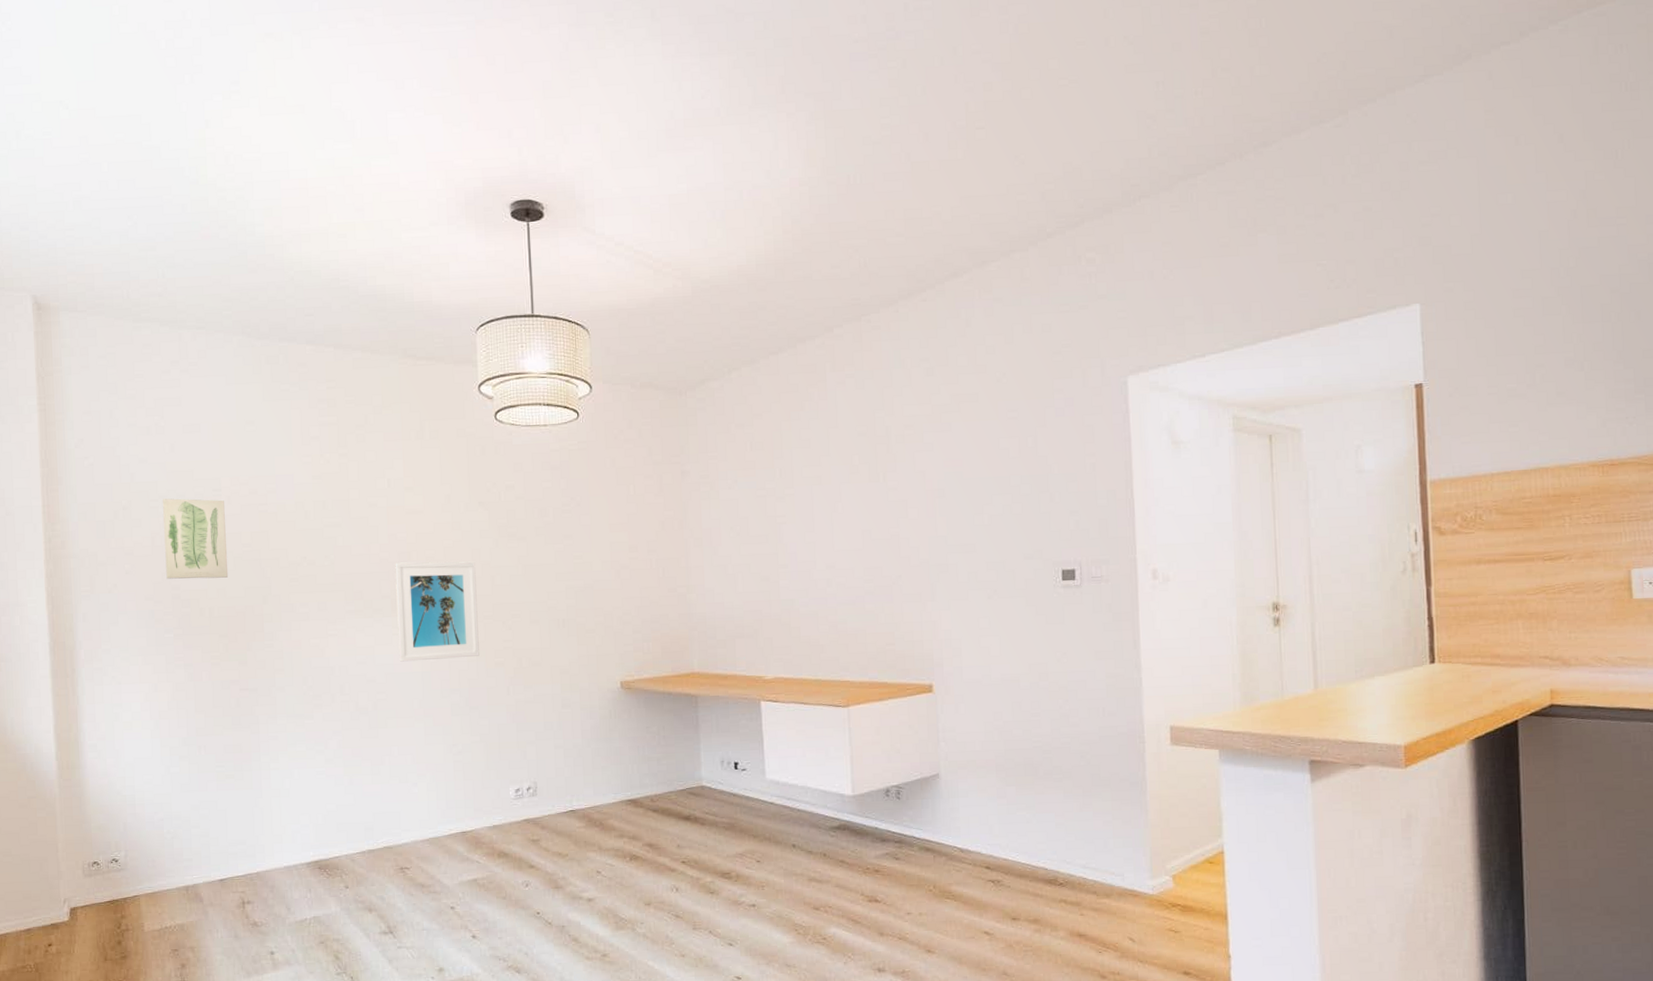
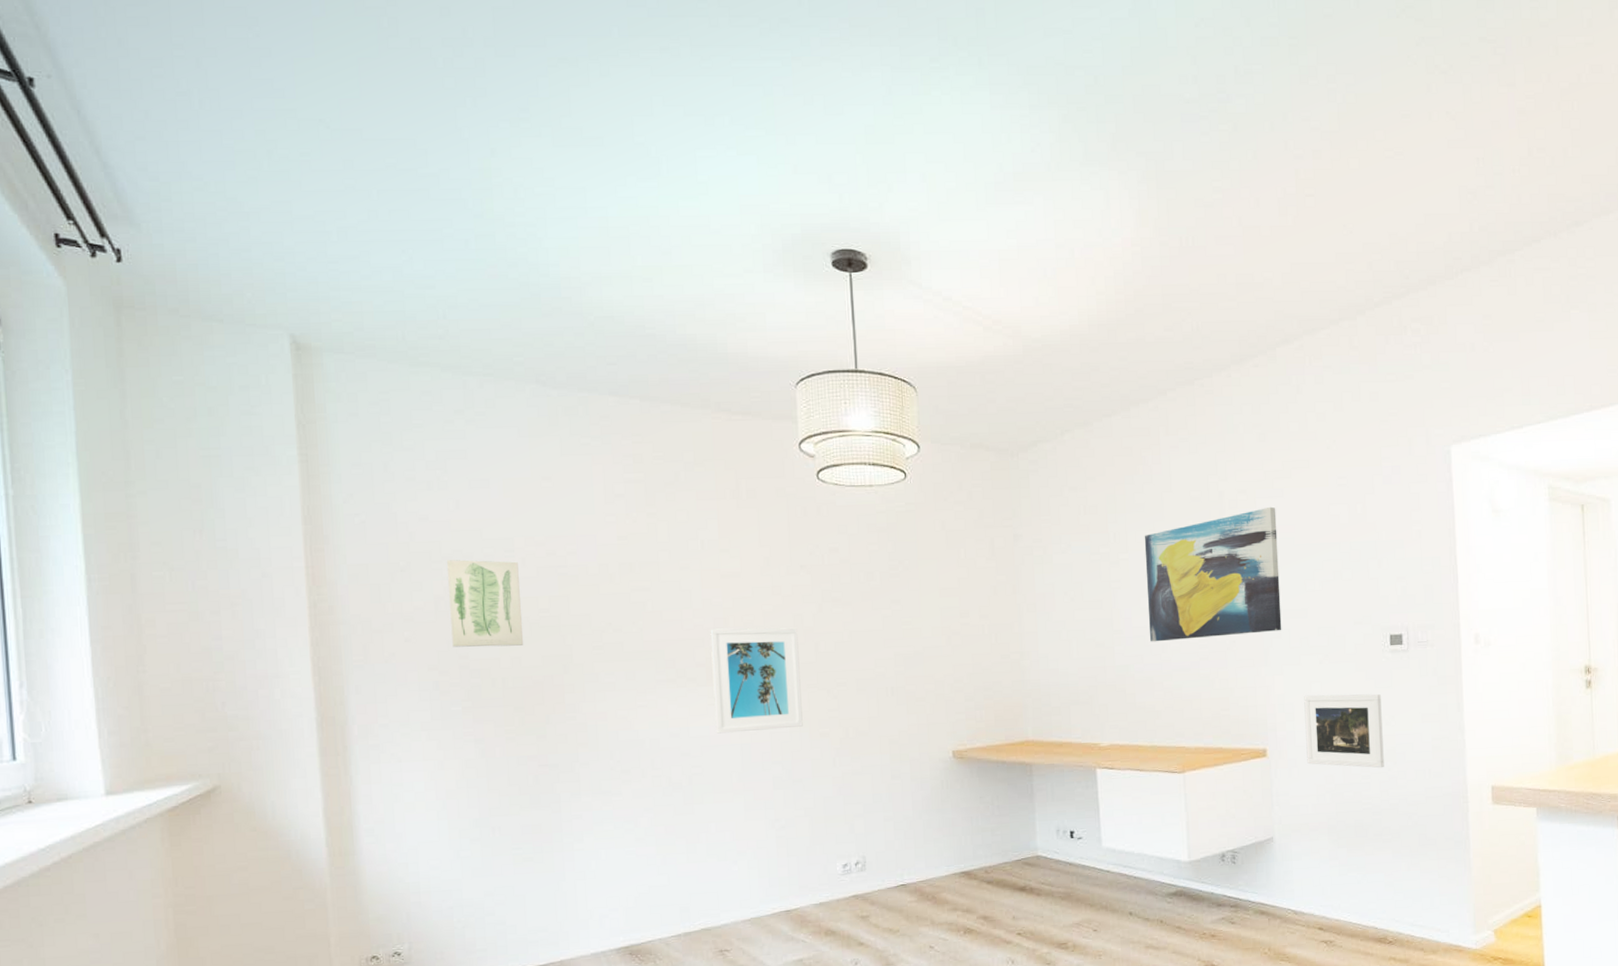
wall art: none [810,441,949,577] -> present [1144,506,1282,642]
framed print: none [971,630,1056,706] -> present [1304,694,1384,768]

